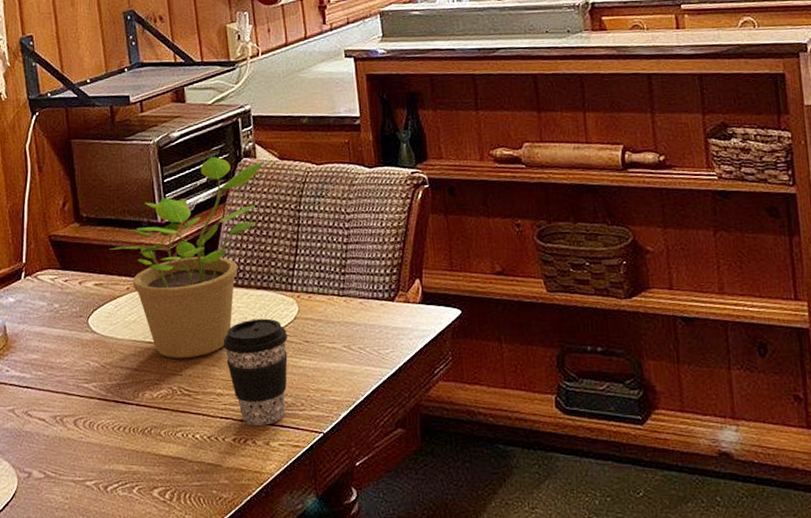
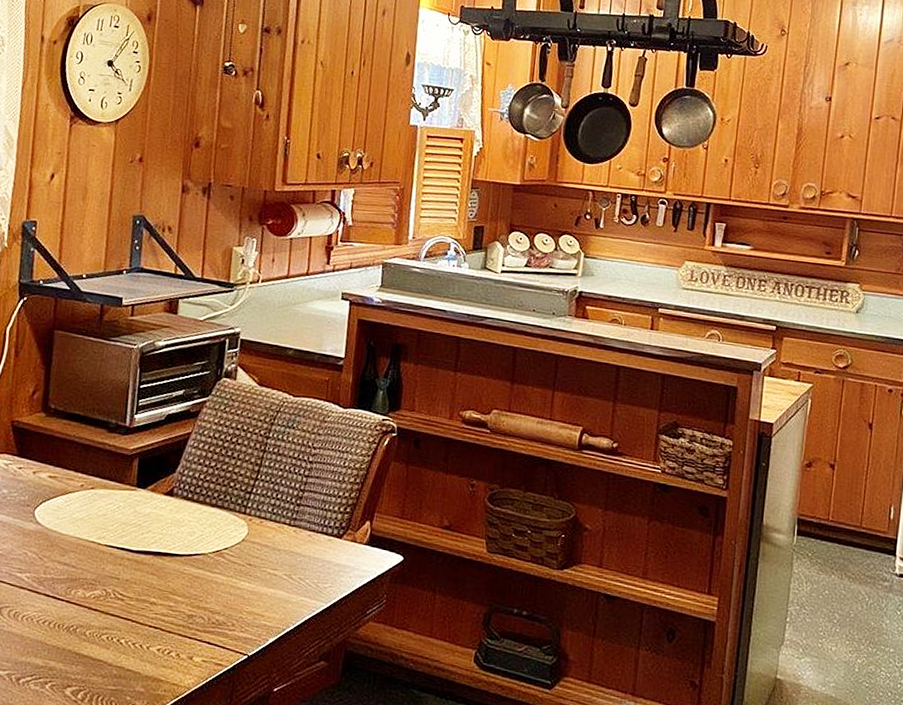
potted plant: present [109,156,264,358] -> none [71,370,243,564]
coffee cup: present [223,318,288,426] -> none [166,534,232,640]

